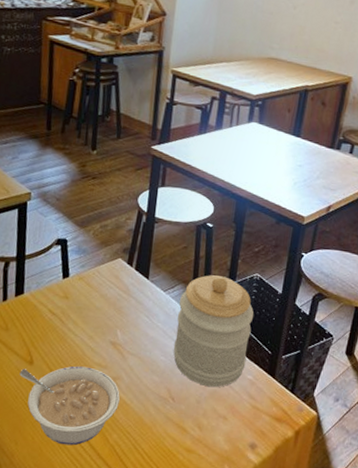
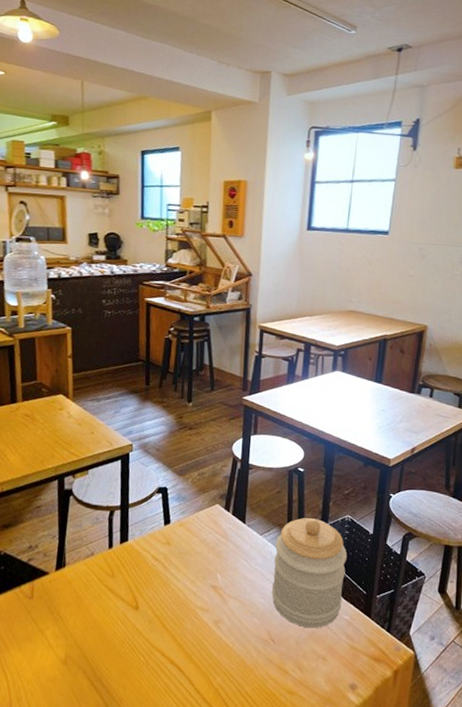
legume: present [19,366,121,446] -> none [126,610,223,690]

